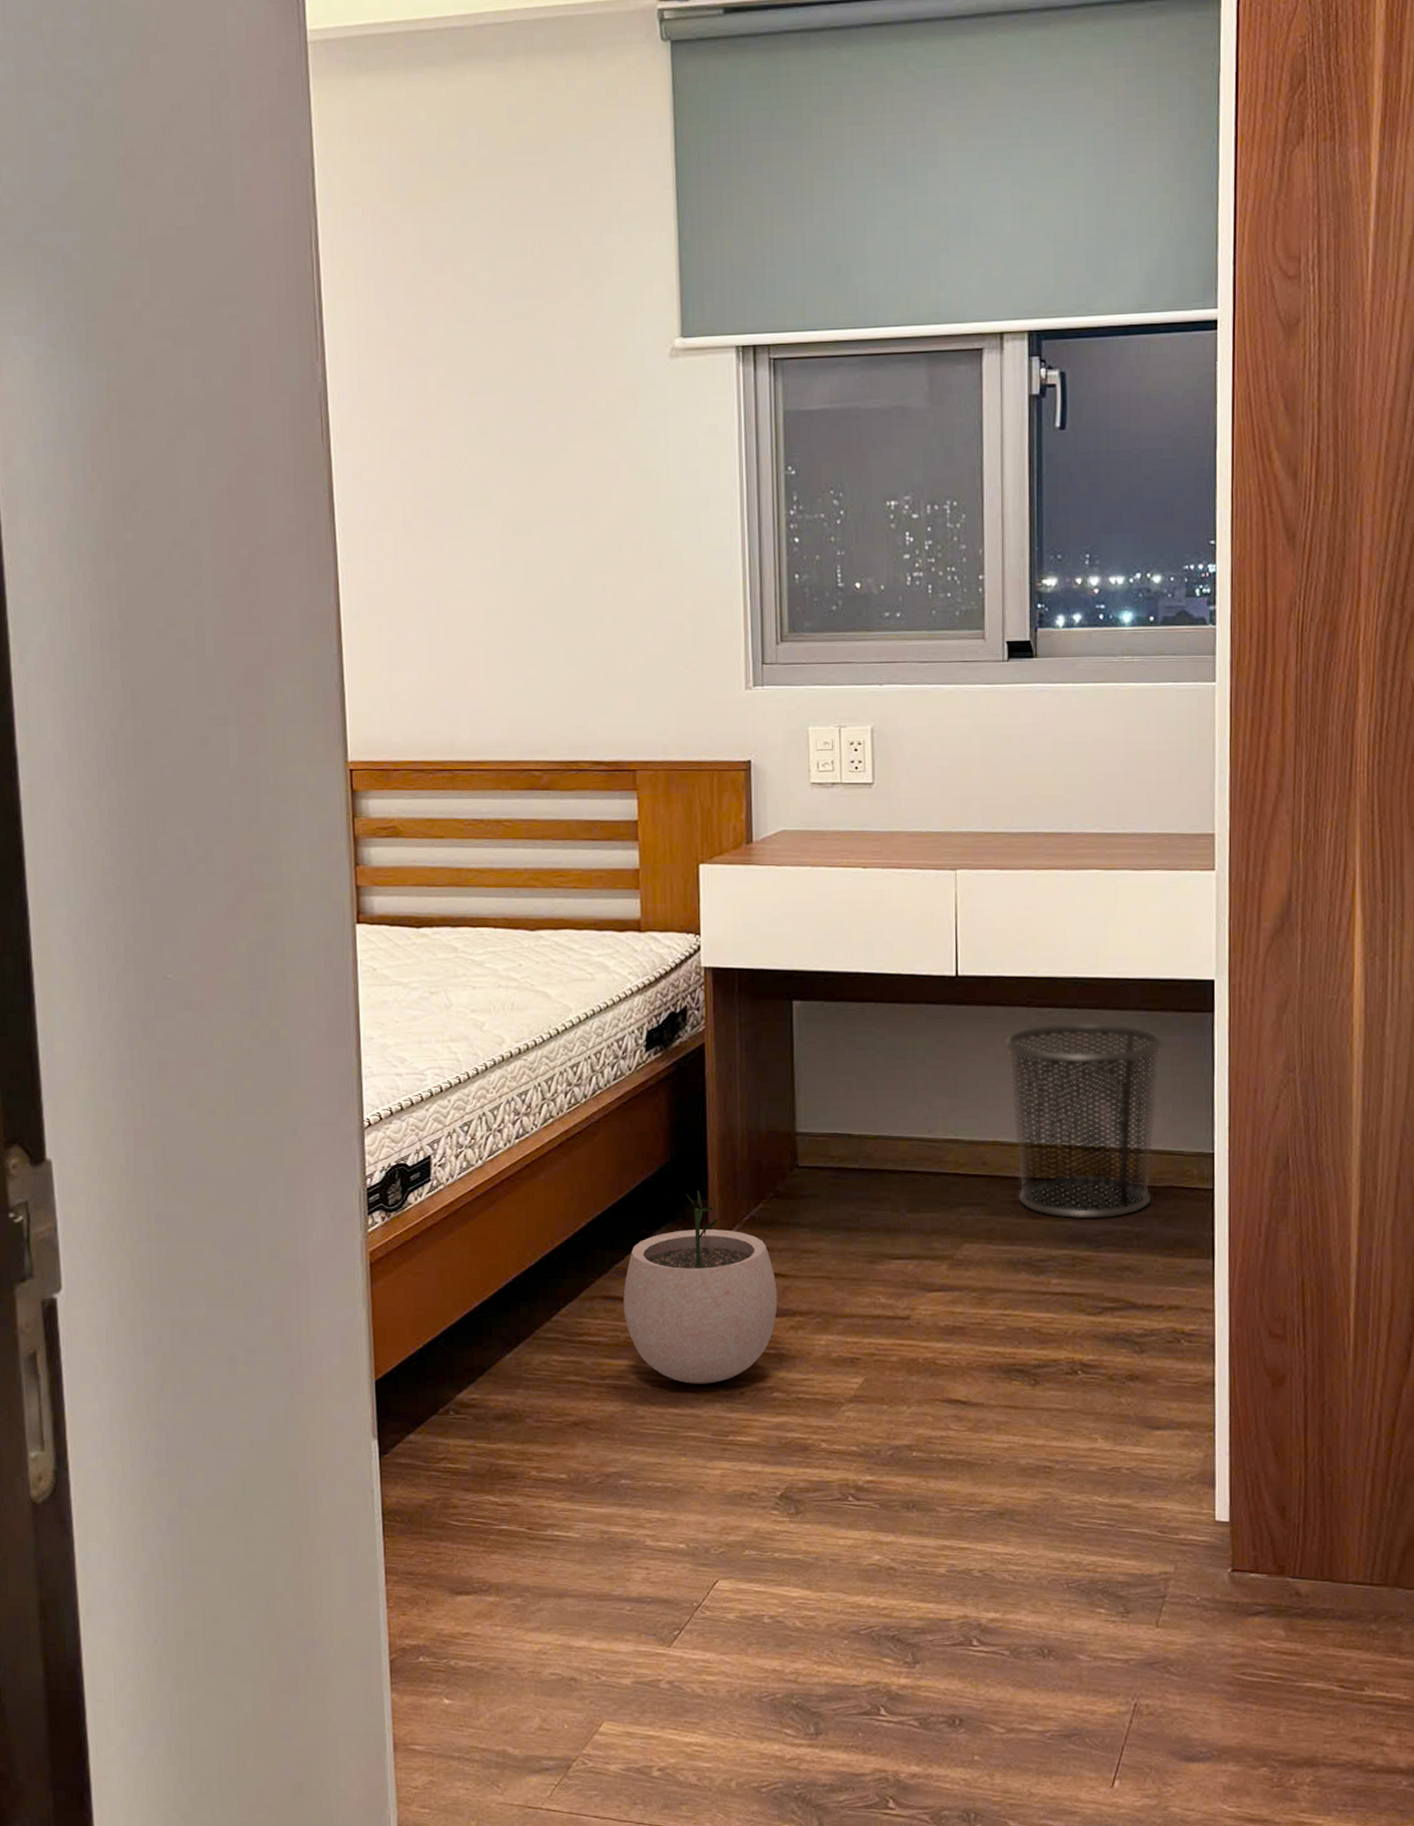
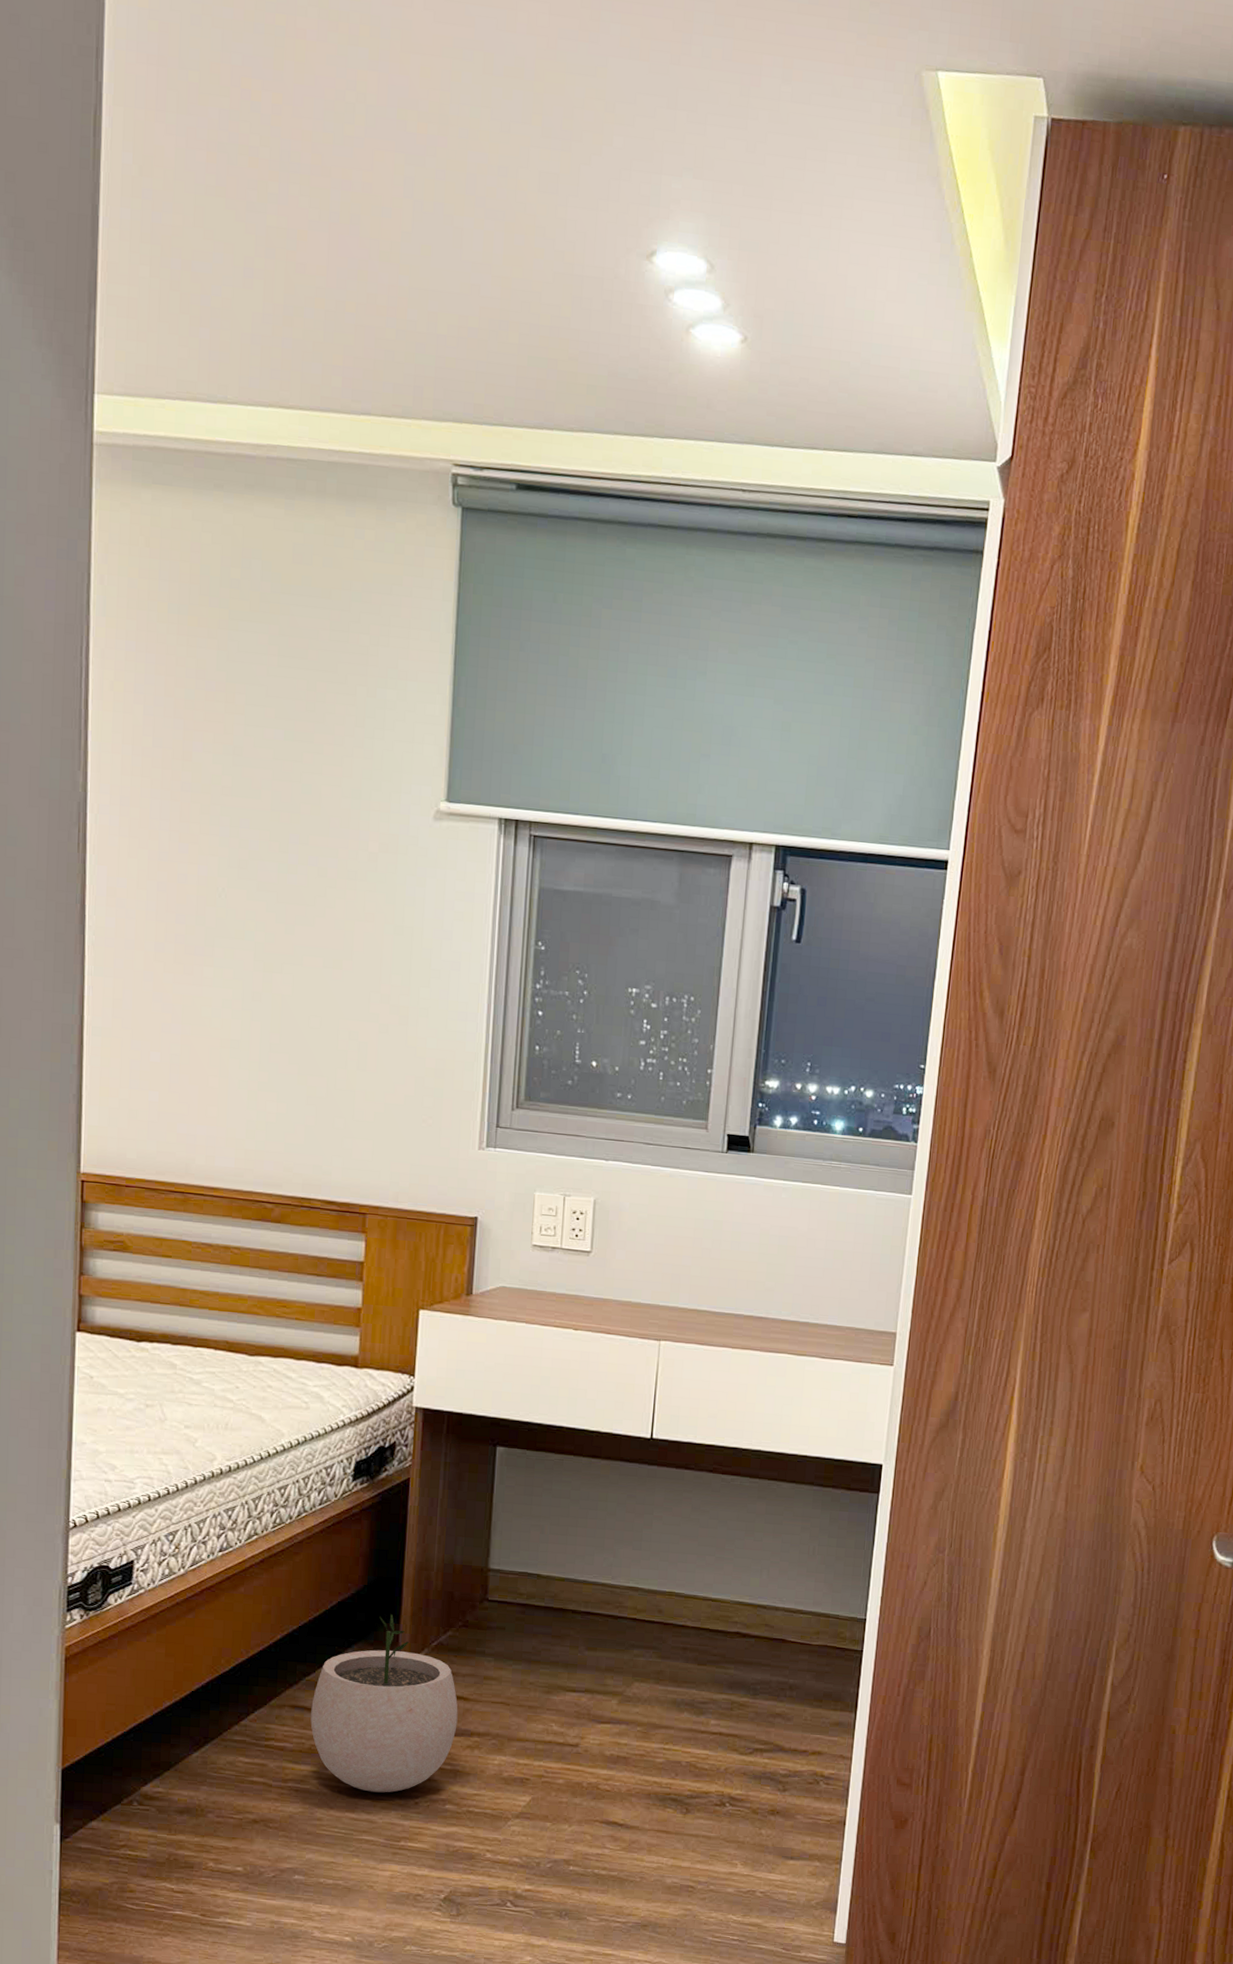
waste bin: present [1005,1023,1164,1219] -> none [687,1490,832,1670]

